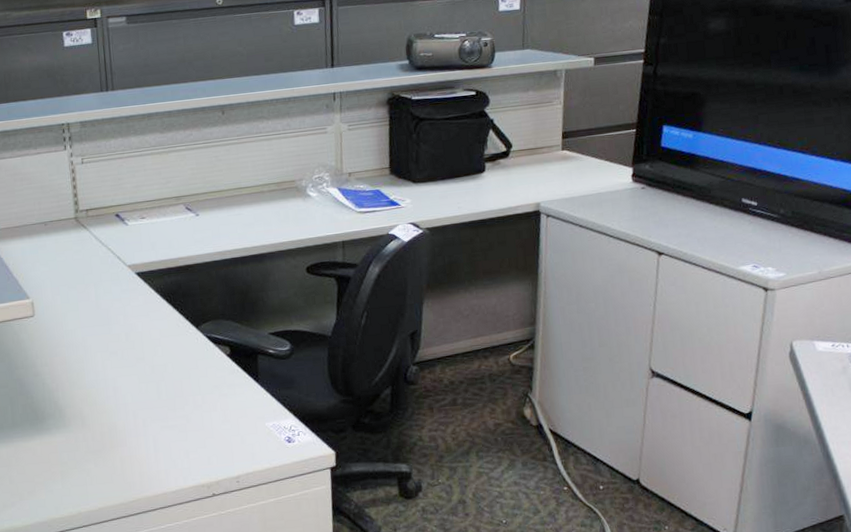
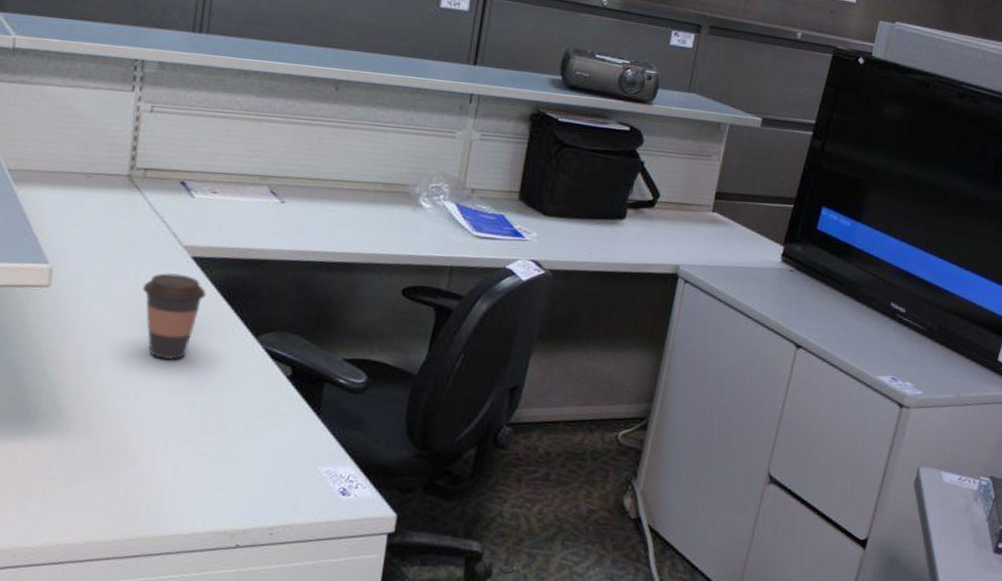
coffee cup: none [103,288,152,358] -> present [143,273,206,360]

